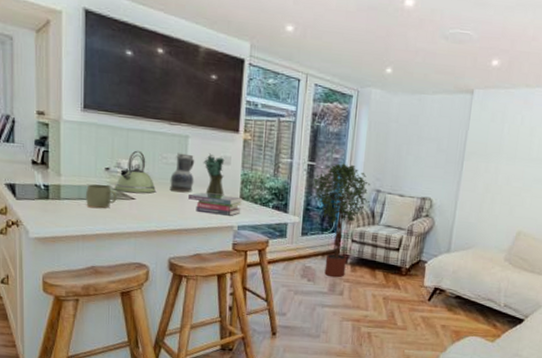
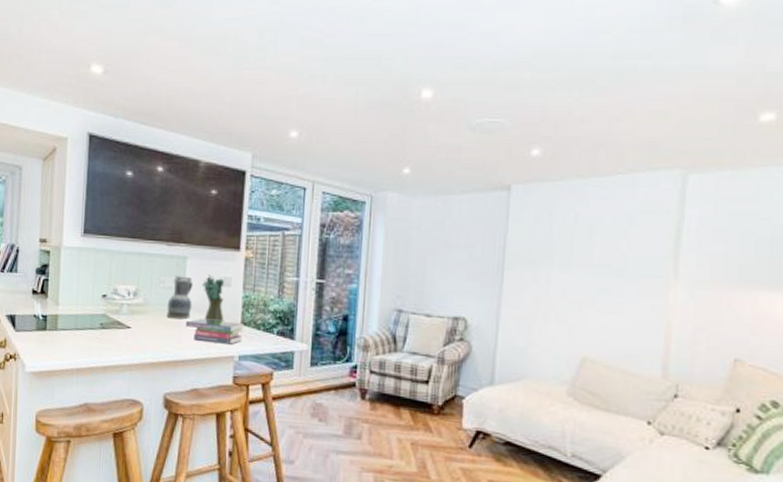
mug: present [86,184,117,209] -> none [82,313,113,339]
kettle: present [115,150,156,194] -> none [111,275,152,322]
potted tree: present [313,162,371,278] -> none [322,278,391,418]

